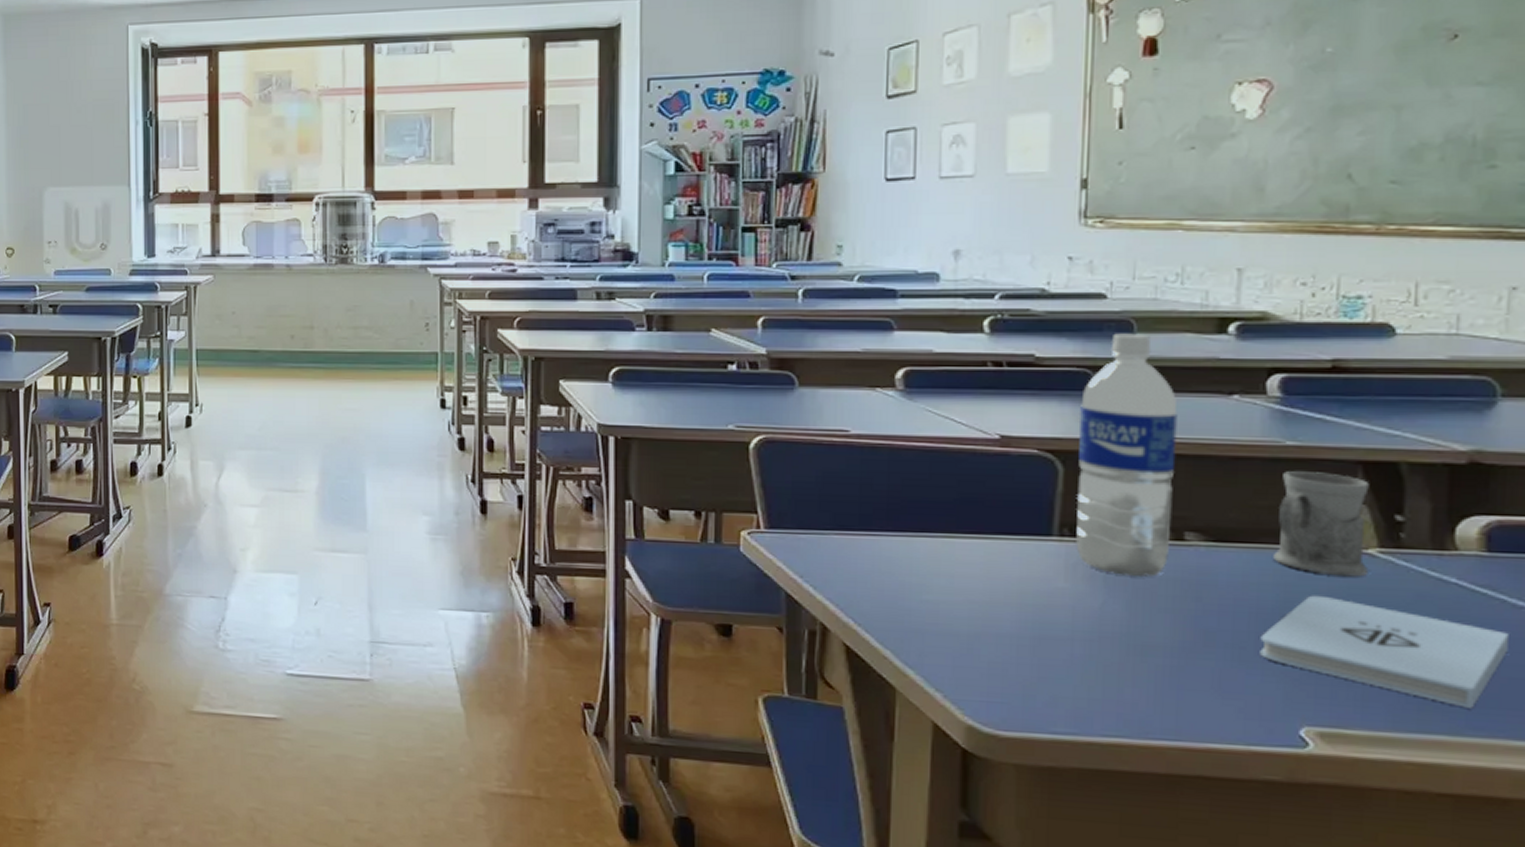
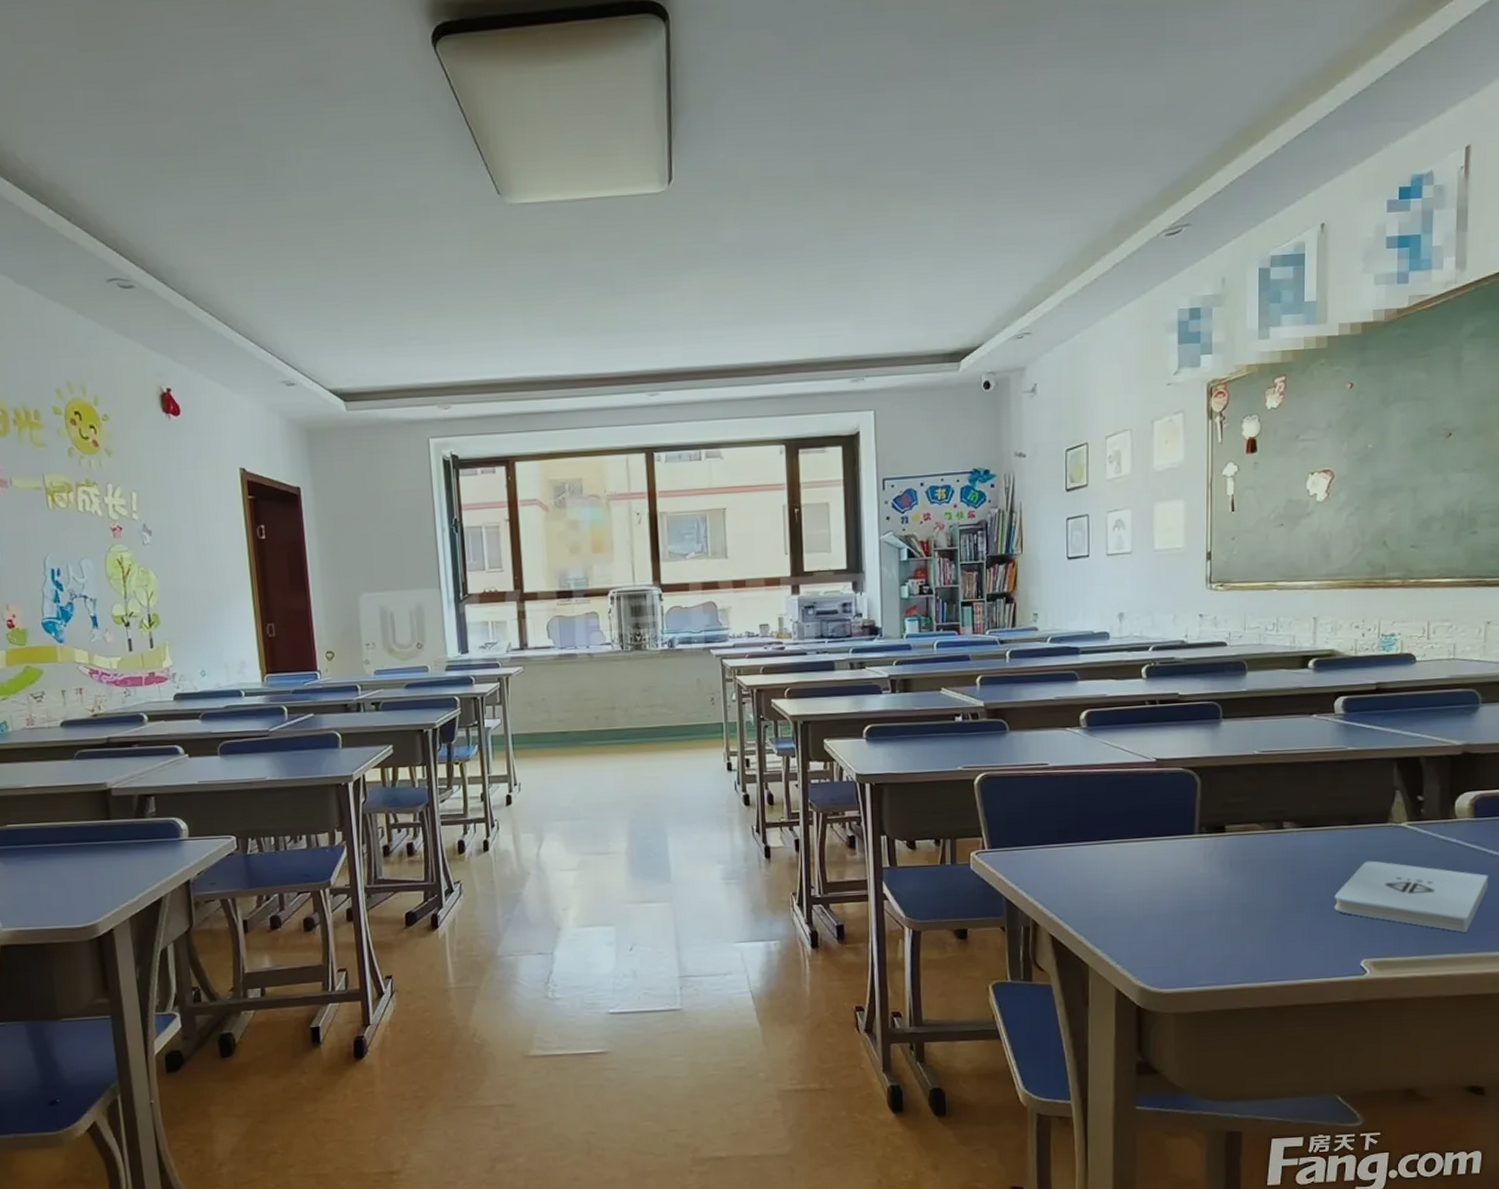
water bottle: present [1075,333,1178,577] -> none [1210,672,1277,860]
mug: present [1273,471,1369,577] -> none [1341,768,1401,845]

